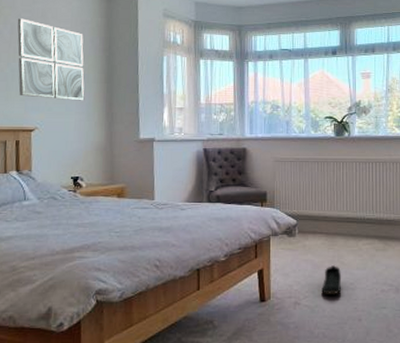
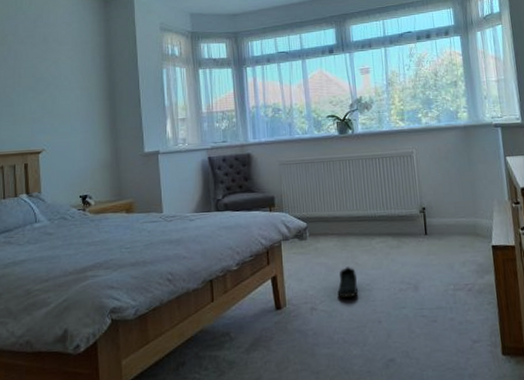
wall art: present [17,18,85,101] -> none [20,44,89,120]

